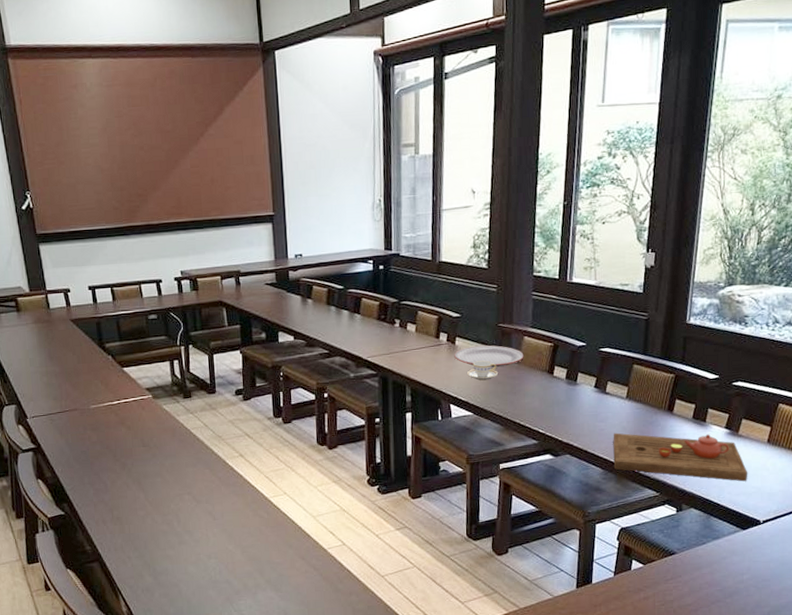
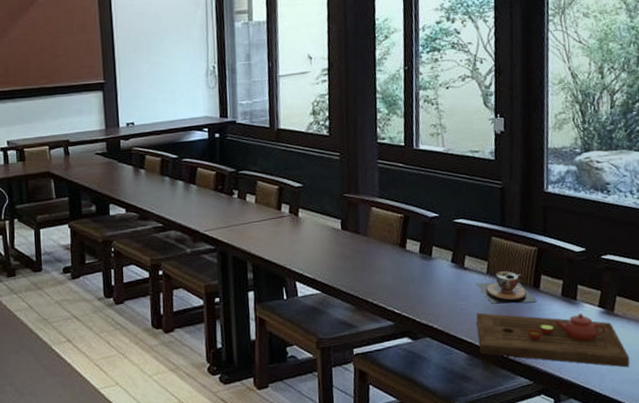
plate: present [454,345,524,368] -> none [298,216,373,241]
teacup: present [467,360,498,381] -> none [313,233,346,256]
teacup: none [615,396,670,425] -> present [476,271,537,304]

